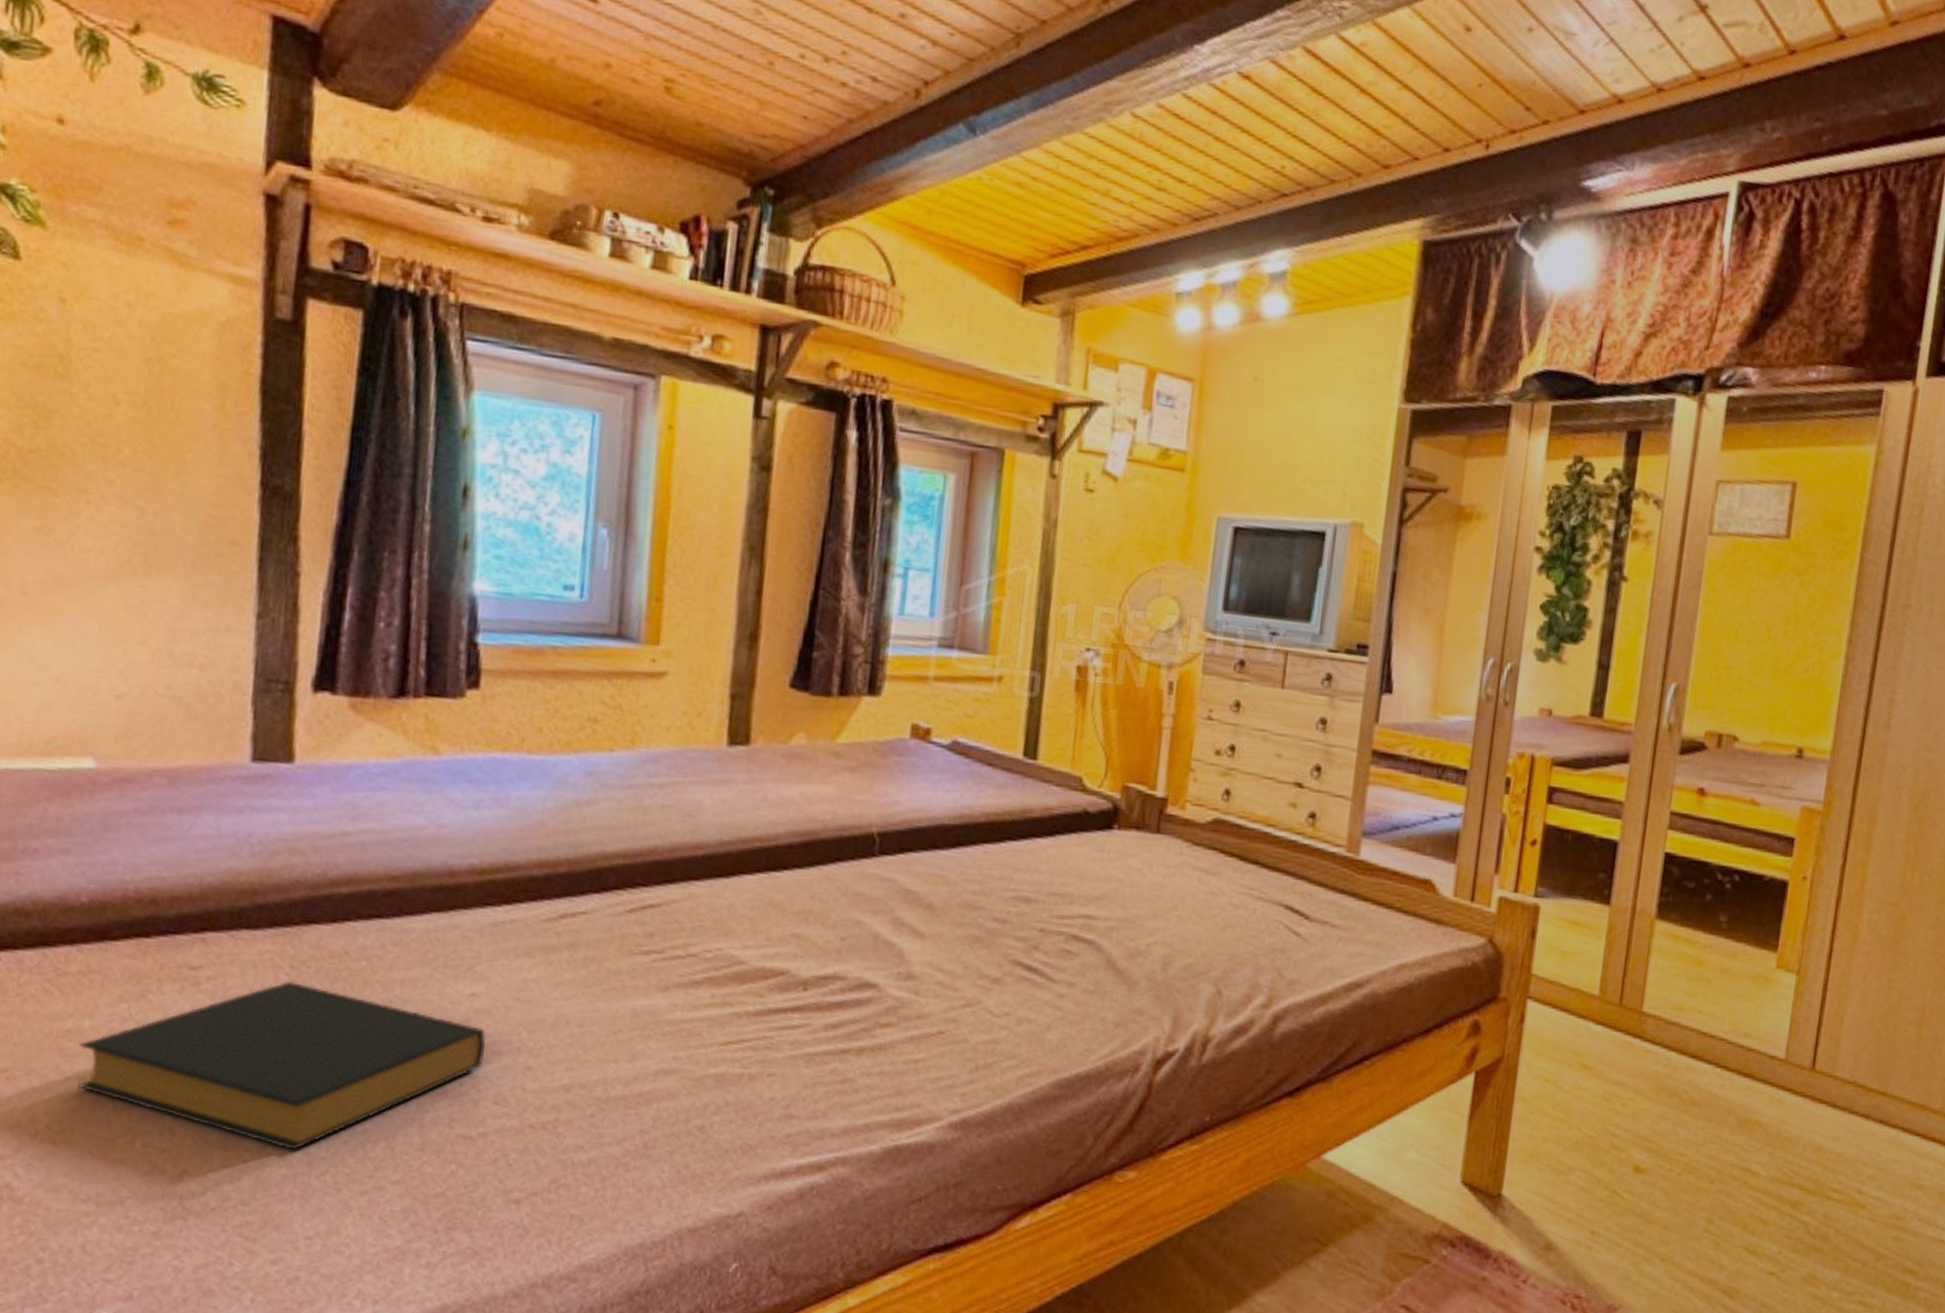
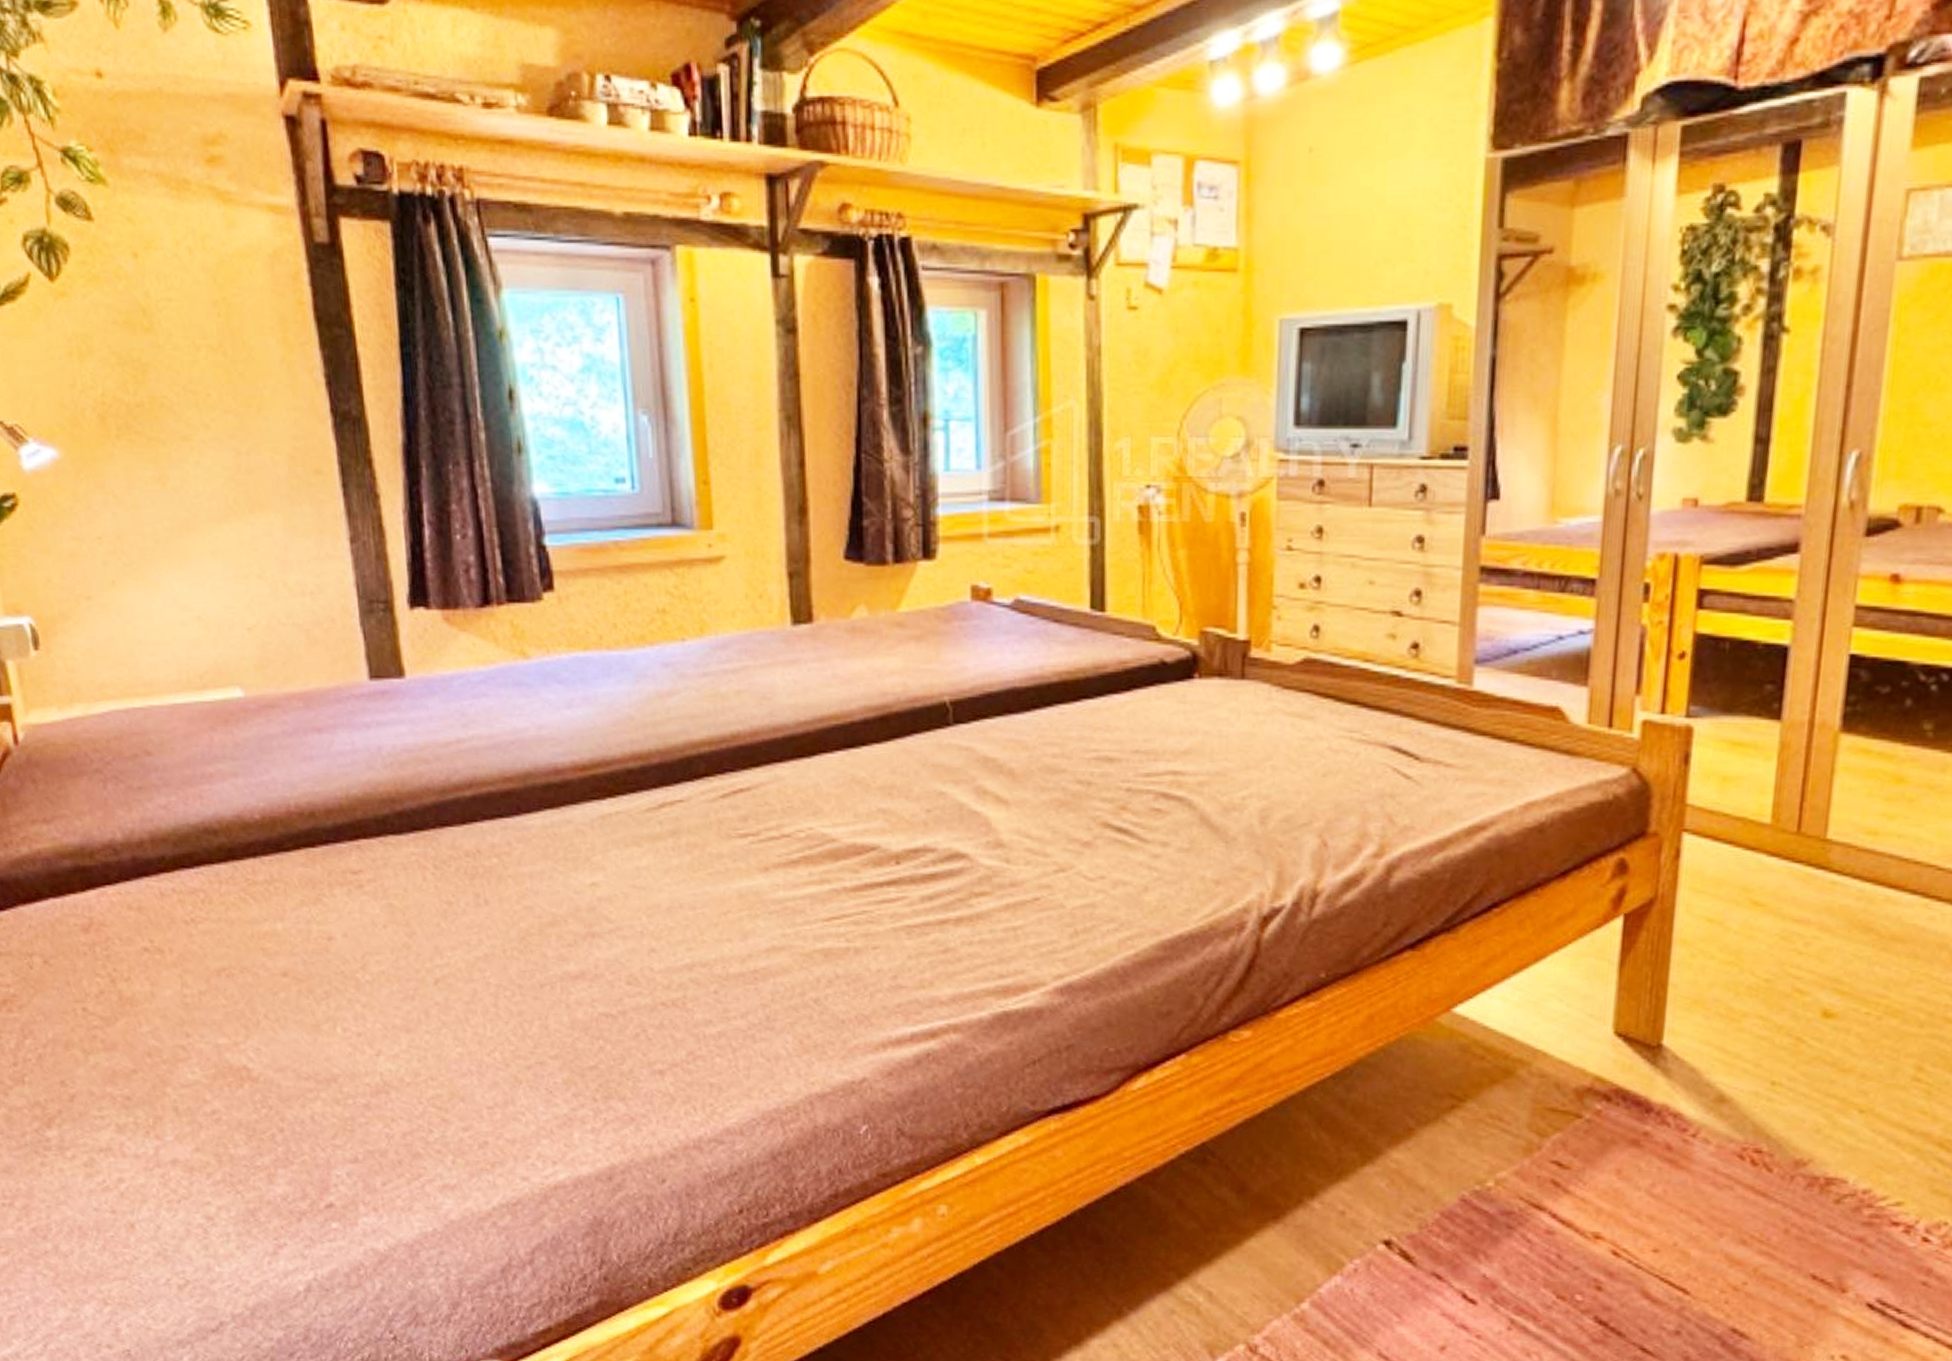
hardback book: present [77,980,487,1152] -> none [277,879,613,1032]

